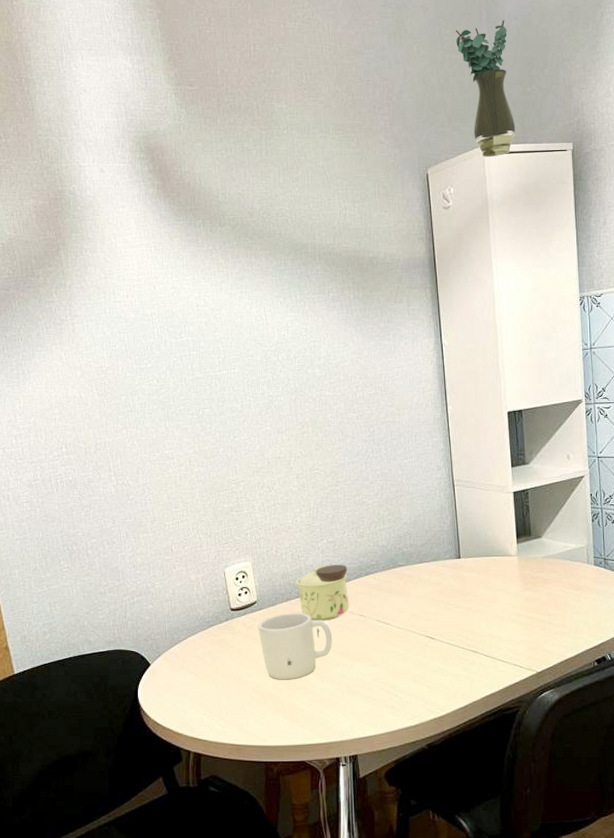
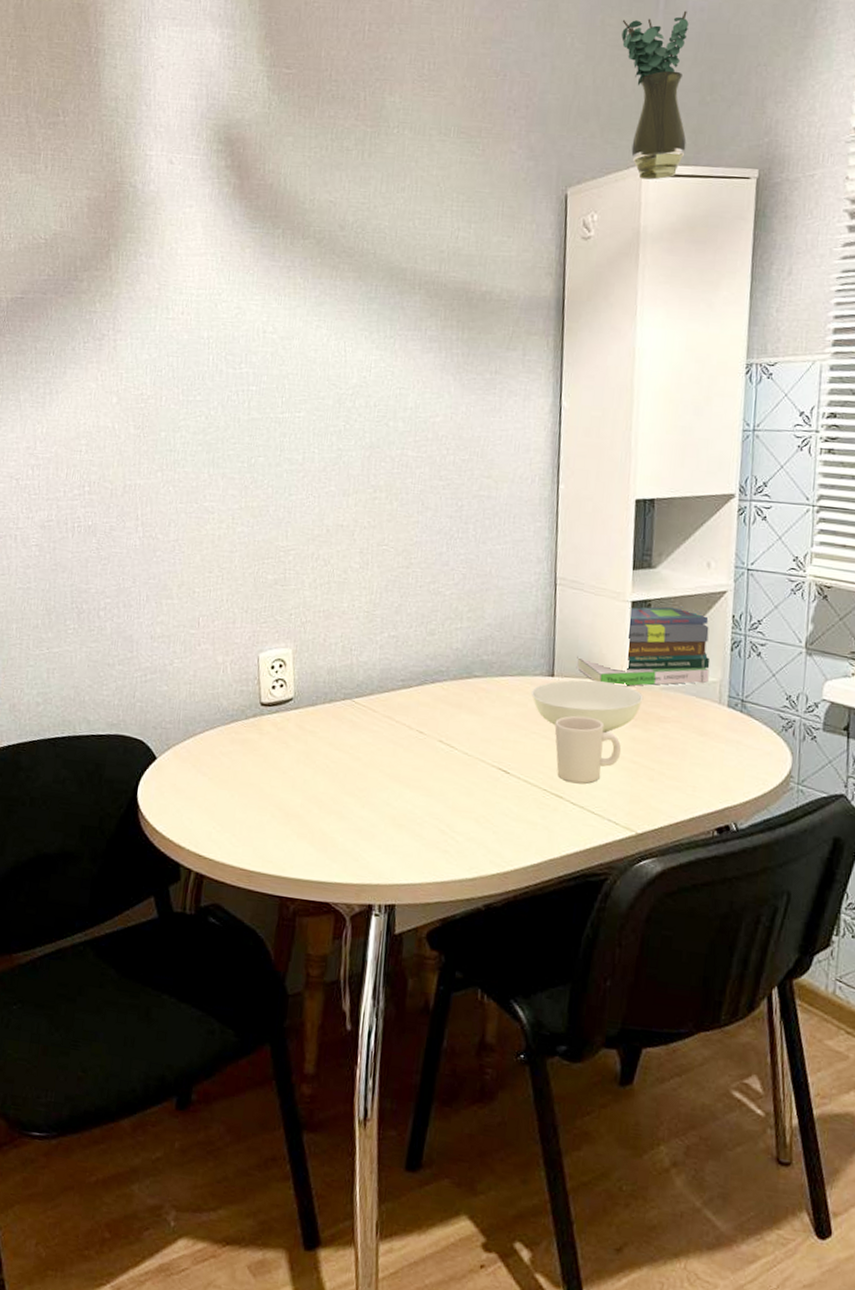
mug: present [257,612,332,680] -> none [290,717,381,800]
sugar bowl: present [296,565,349,621] -> none [343,663,409,733]
jar: present [316,565,347,638] -> none [362,664,410,753]
bowl: none [444,558,531,598] -> present [530,679,644,734]
mug: none [465,586,519,640] -> present [554,715,622,784]
books: none [476,492,578,559] -> present [576,606,710,686]

